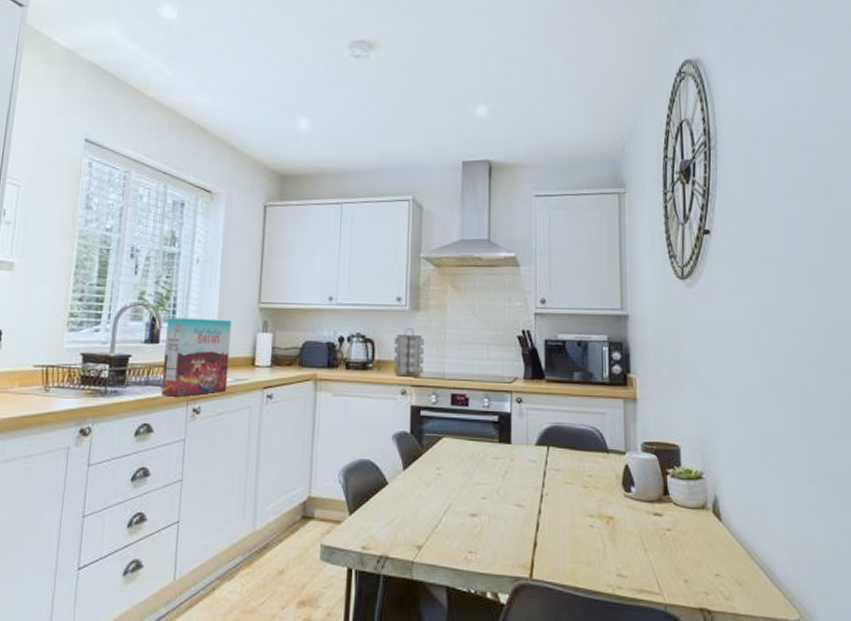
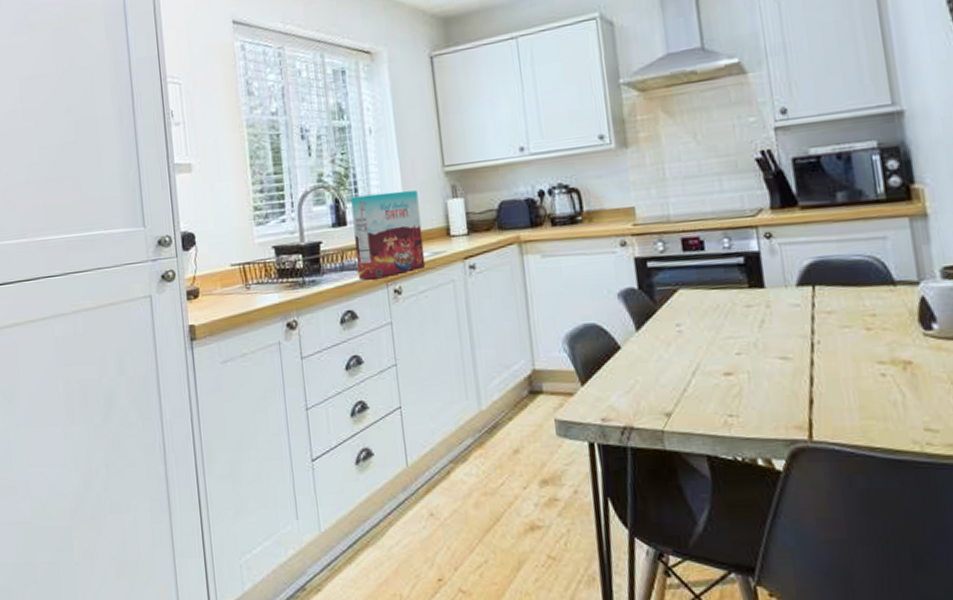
spice rack: present [392,327,425,377] -> none [603,167,645,227]

